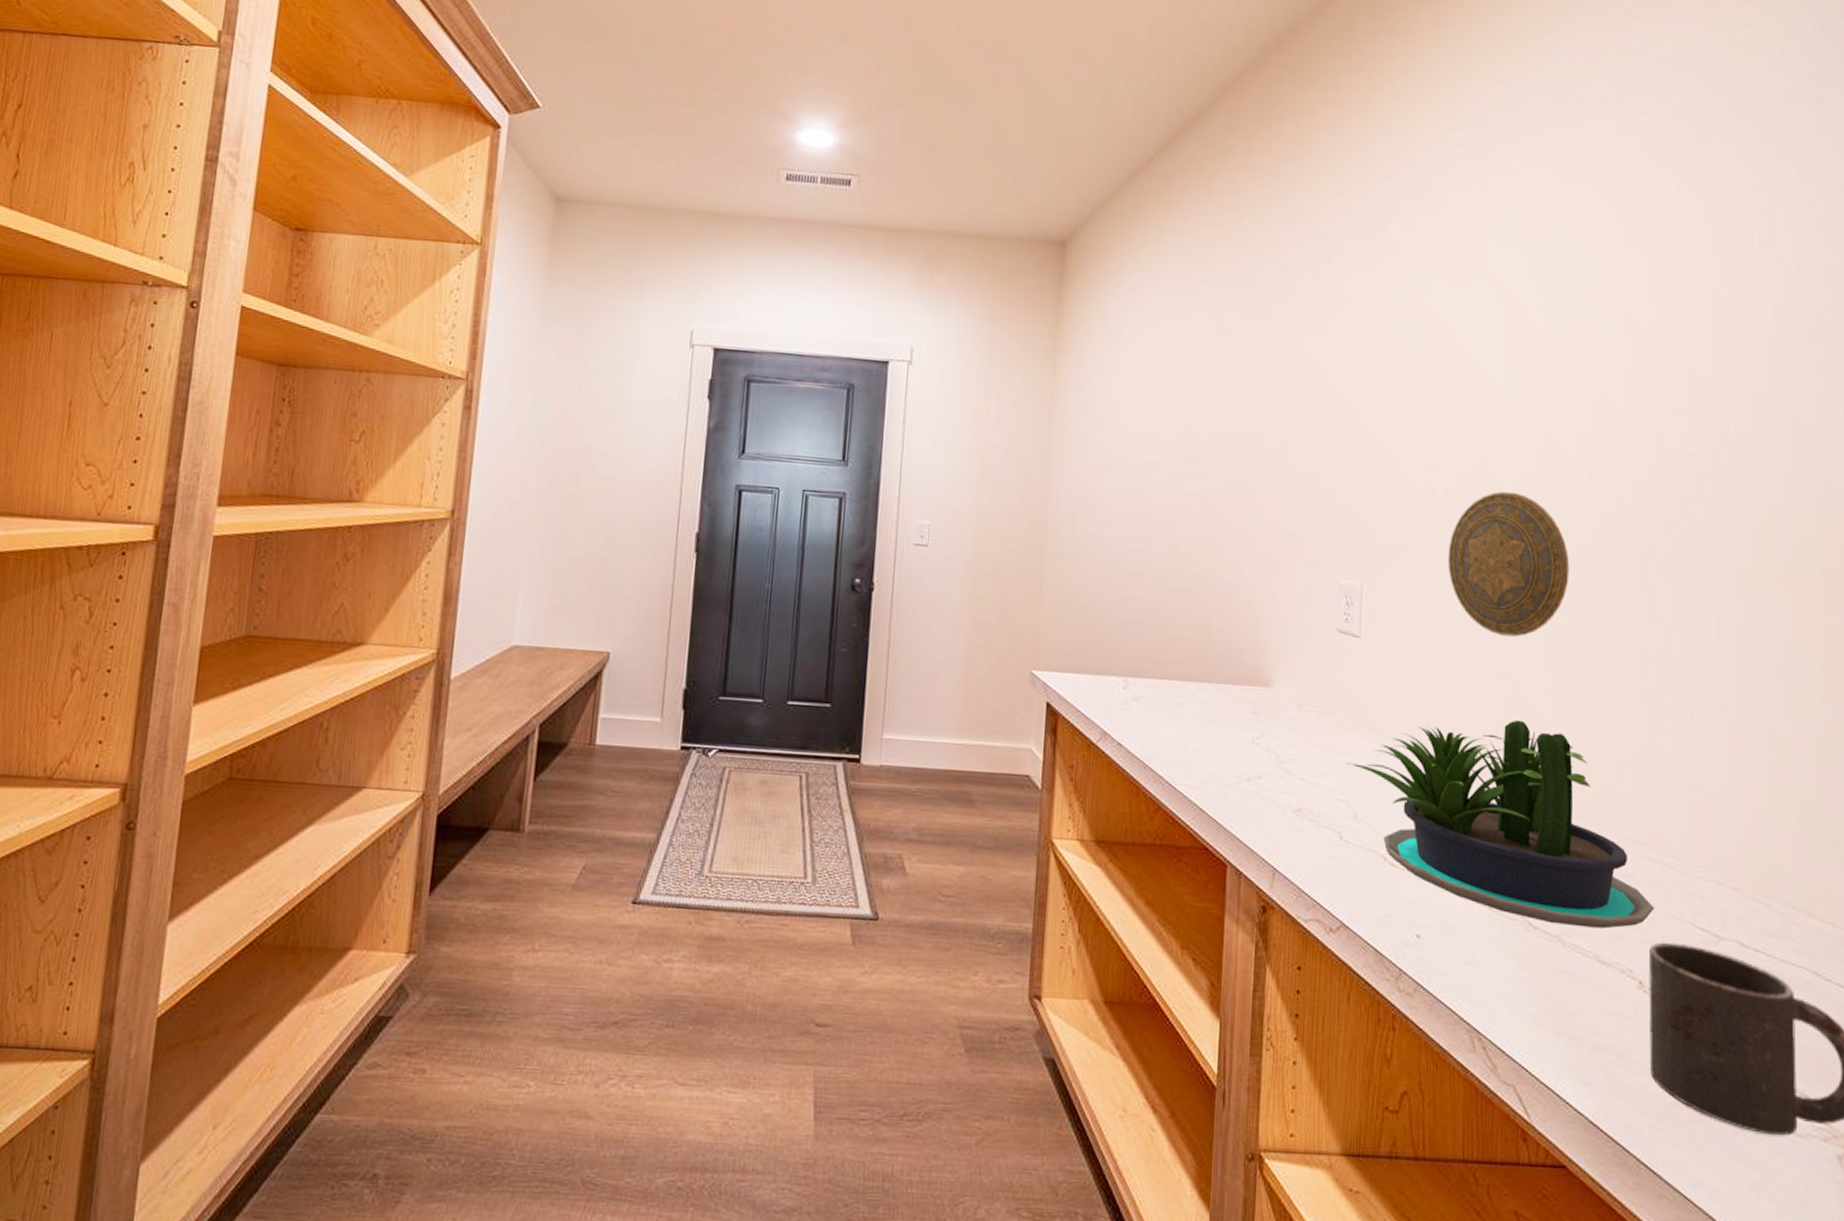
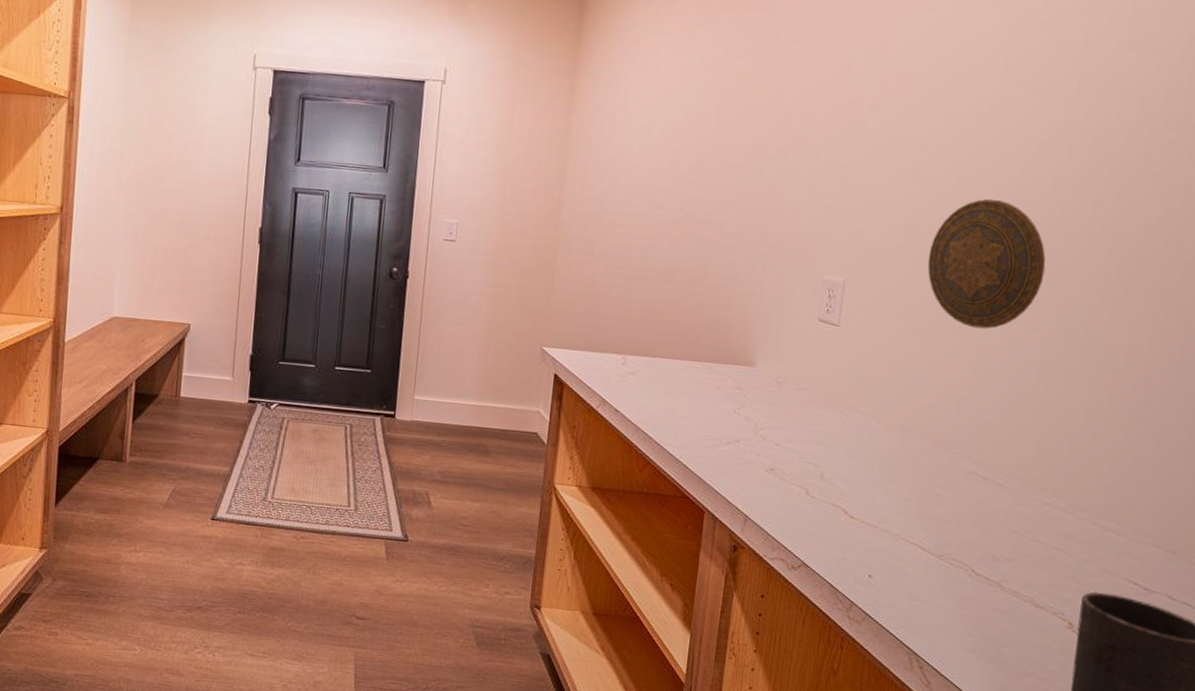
potted plant: present [1345,719,1654,929] -> none [817,400,1091,579]

